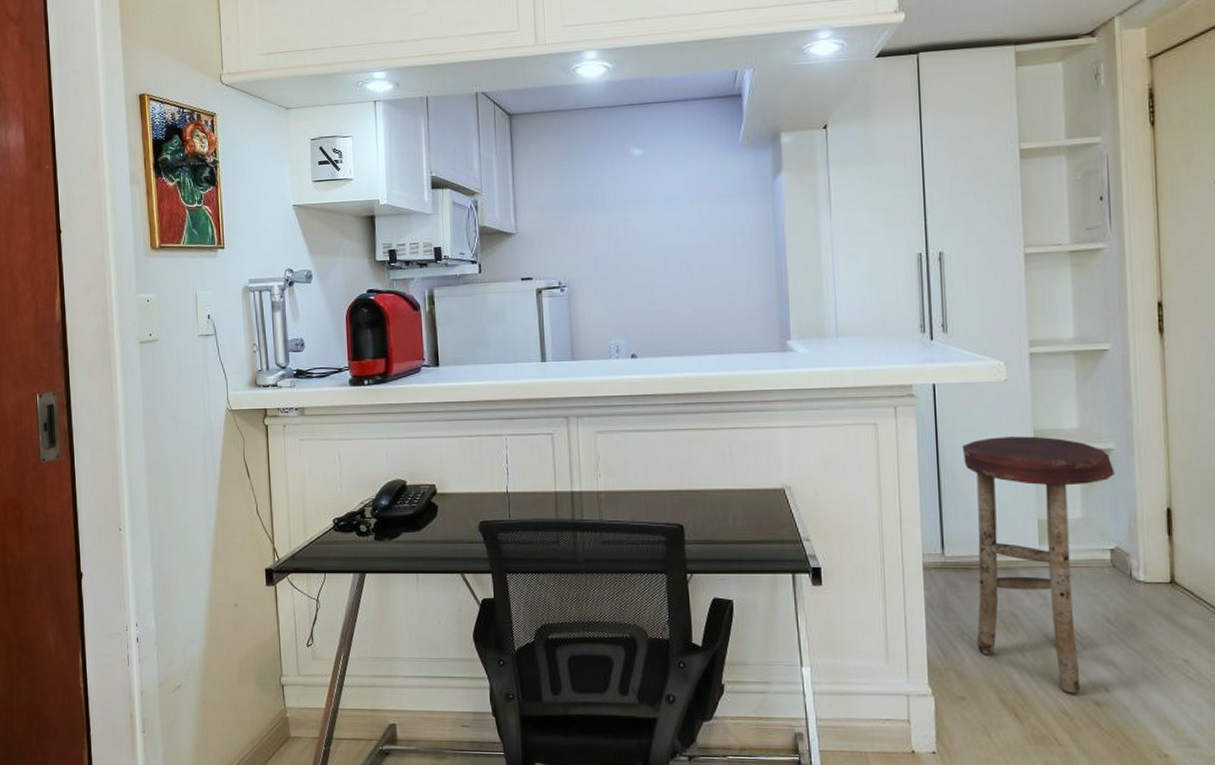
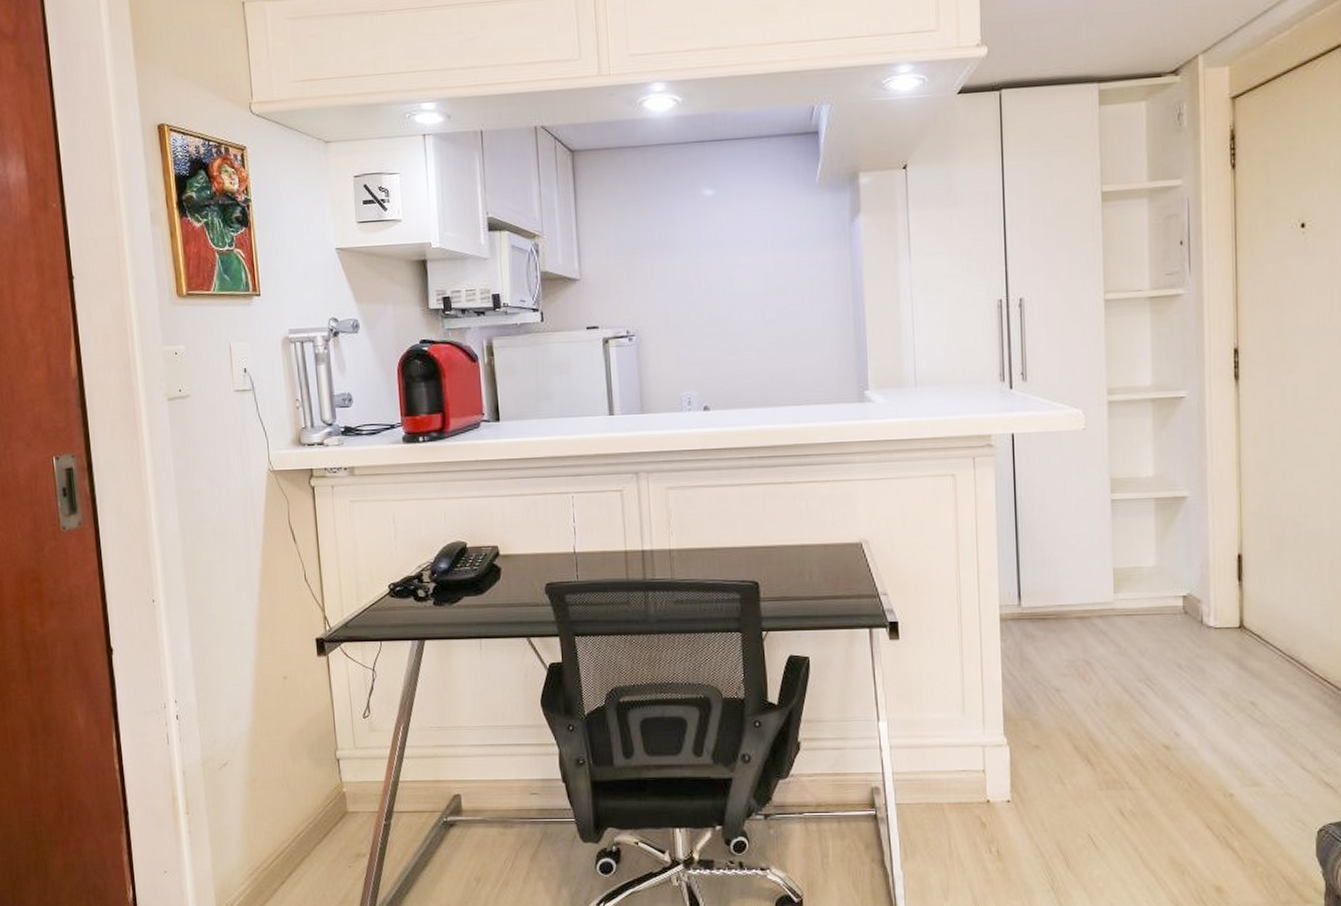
stool: present [962,436,1115,694] -> none [1039,485,1188,739]

